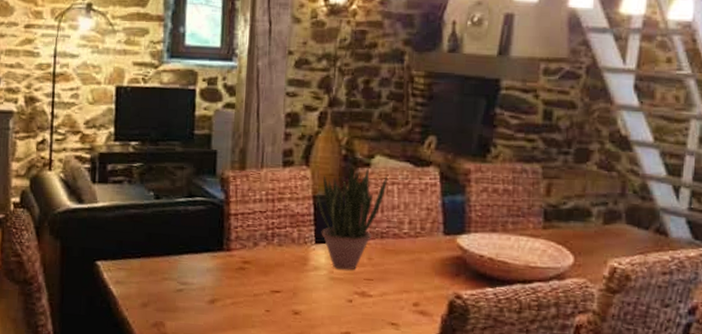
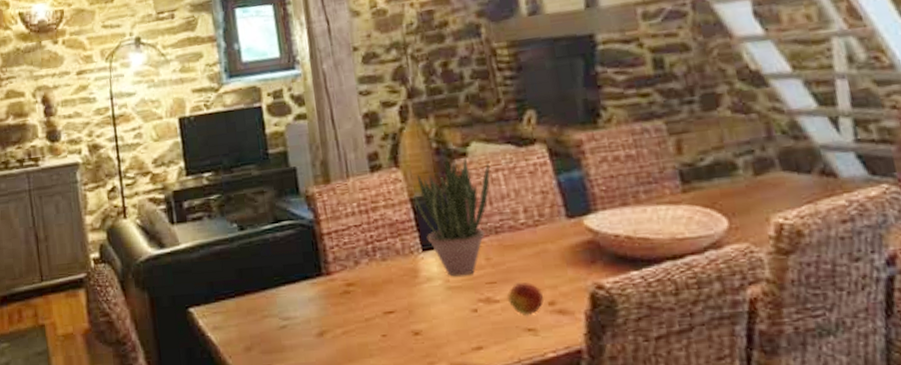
fruit: none [380,283,410,312] -> present [507,282,544,315]

